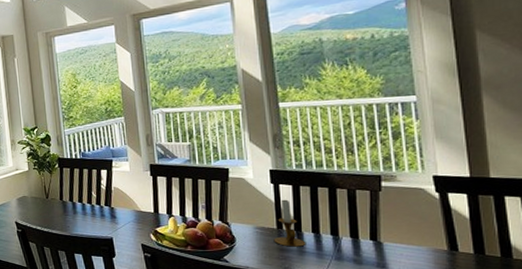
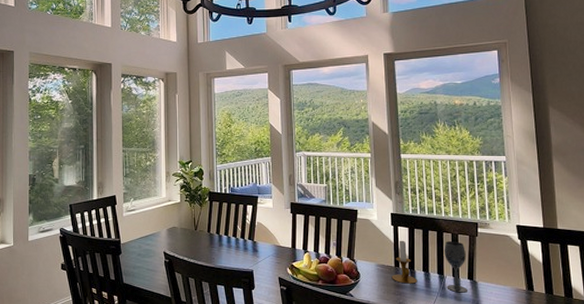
wine glass: none [337,198,370,255] -> present [443,241,467,293]

